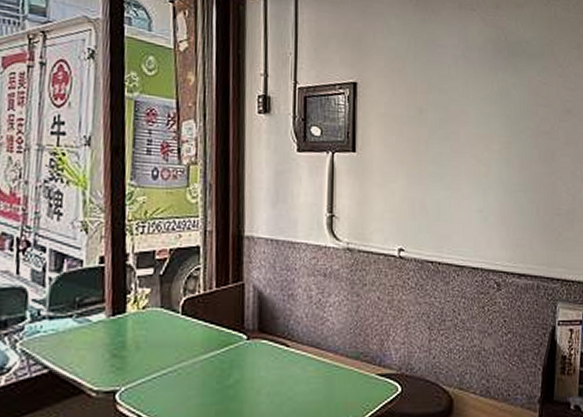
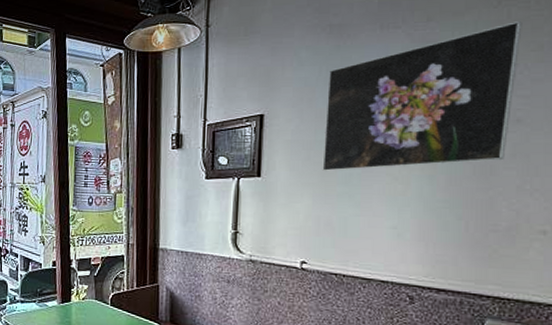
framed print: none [414,20,566,150] -> present [322,20,522,171]

